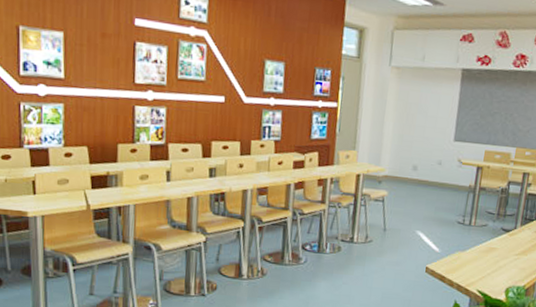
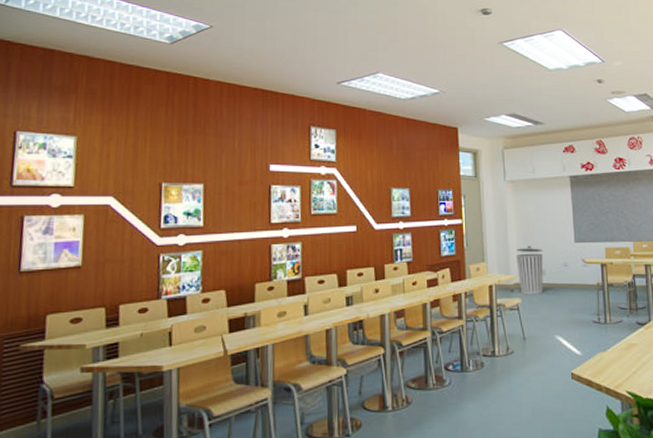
trash can: none [388,138,418,189] -> present [516,245,544,295]

